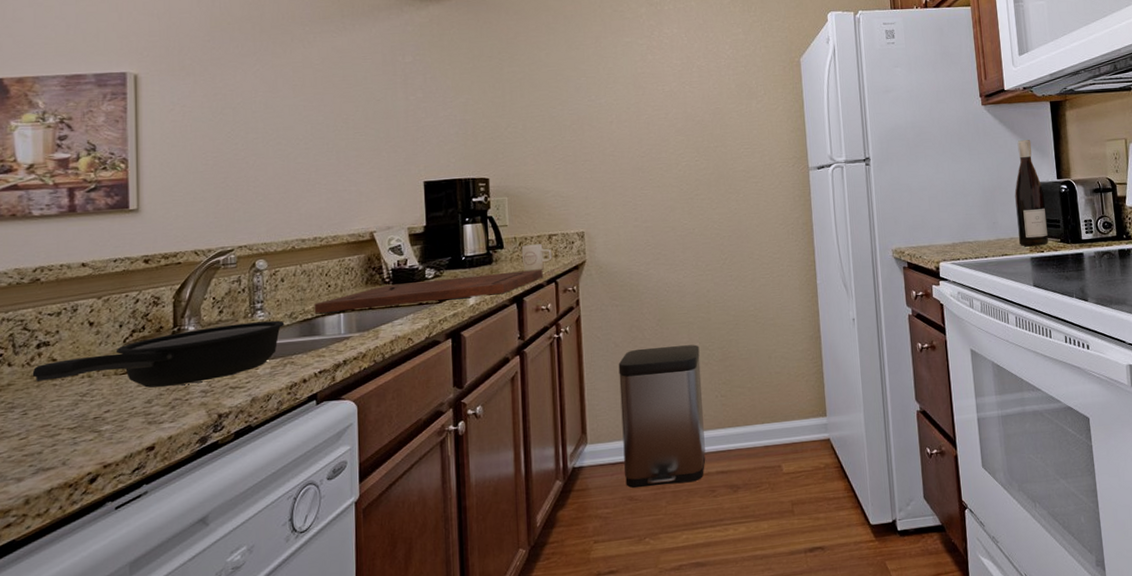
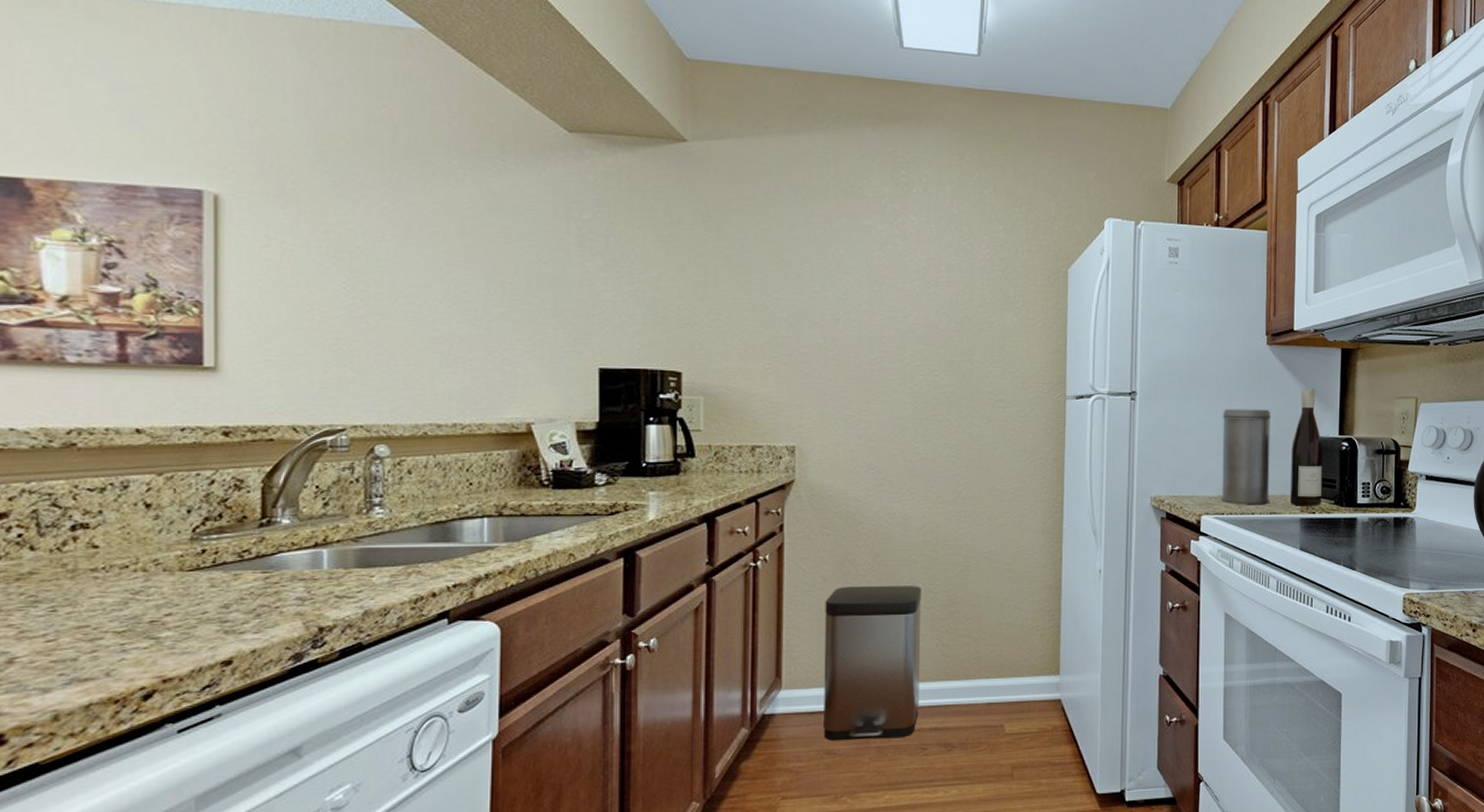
frying pan: present [32,320,285,388] -> none [64,520,411,591]
cutting board: present [314,269,543,314] -> none [450,485,742,517]
mug: present [521,244,552,272] -> none [716,455,754,487]
canister: none [948,162,1001,250] -> present [1221,409,1272,505]

